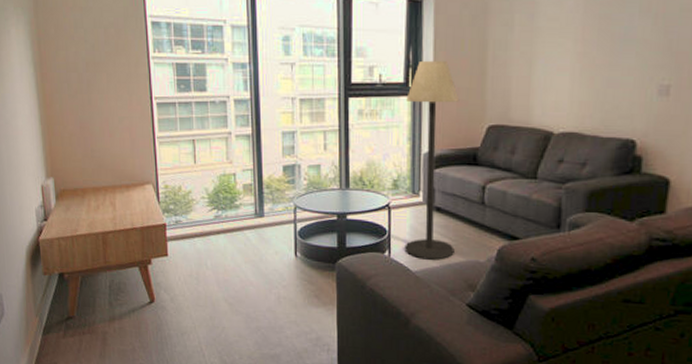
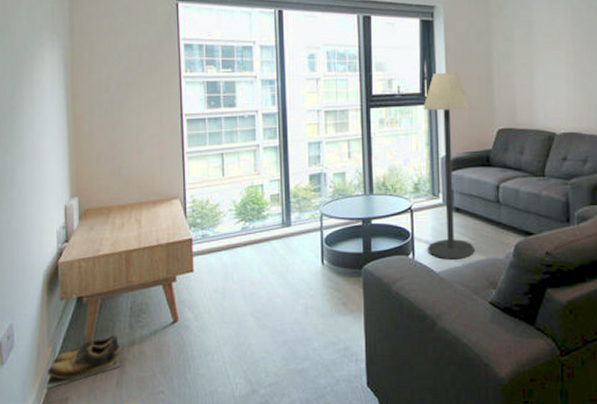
shoes: none [35,310,104,354] -> present [45,335,123,388]

